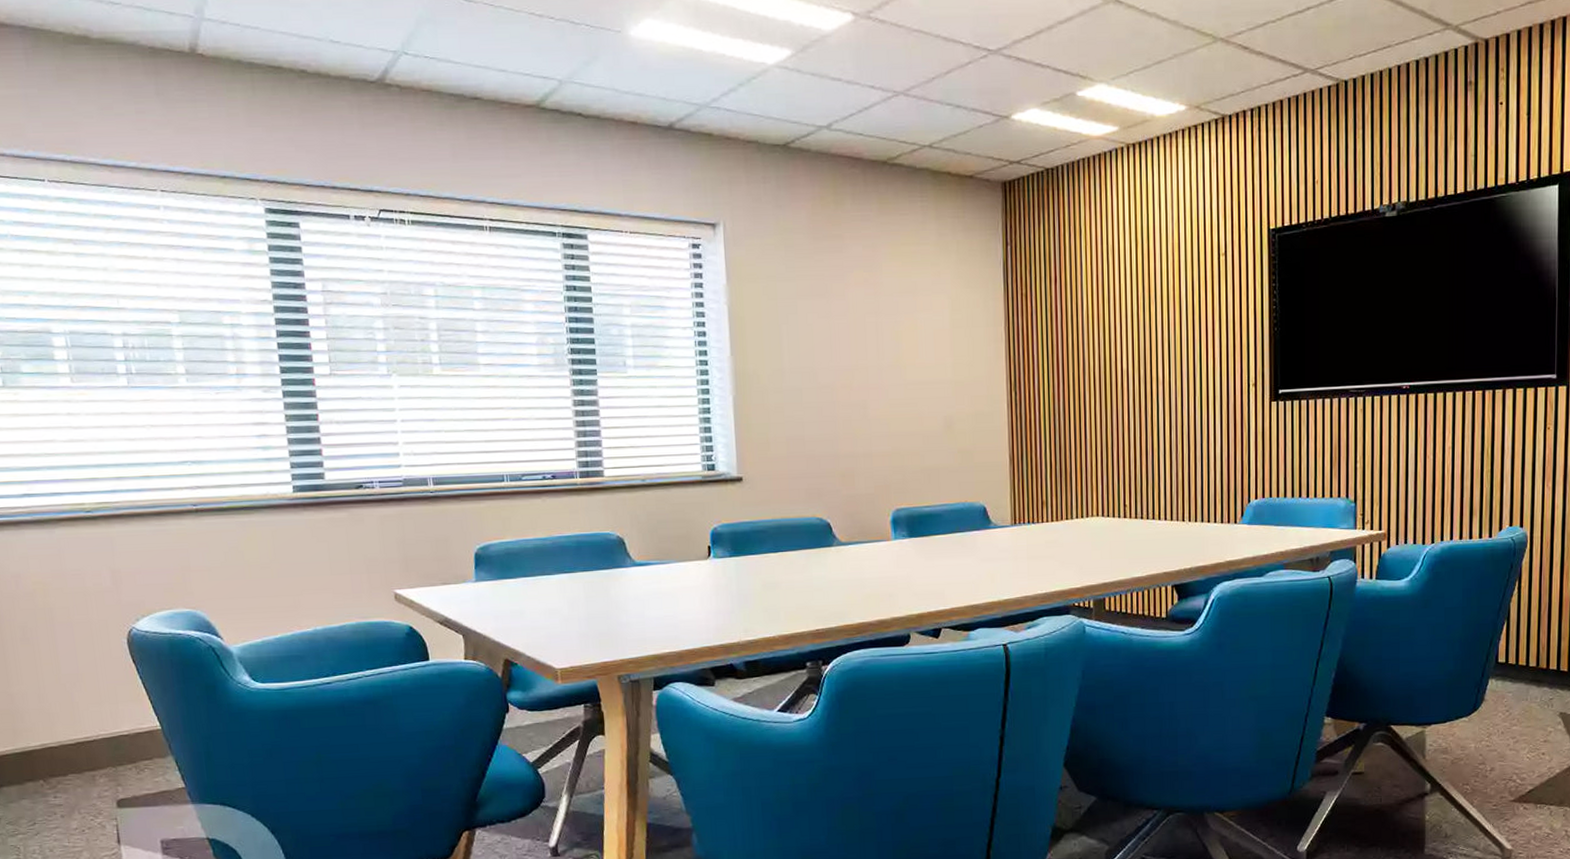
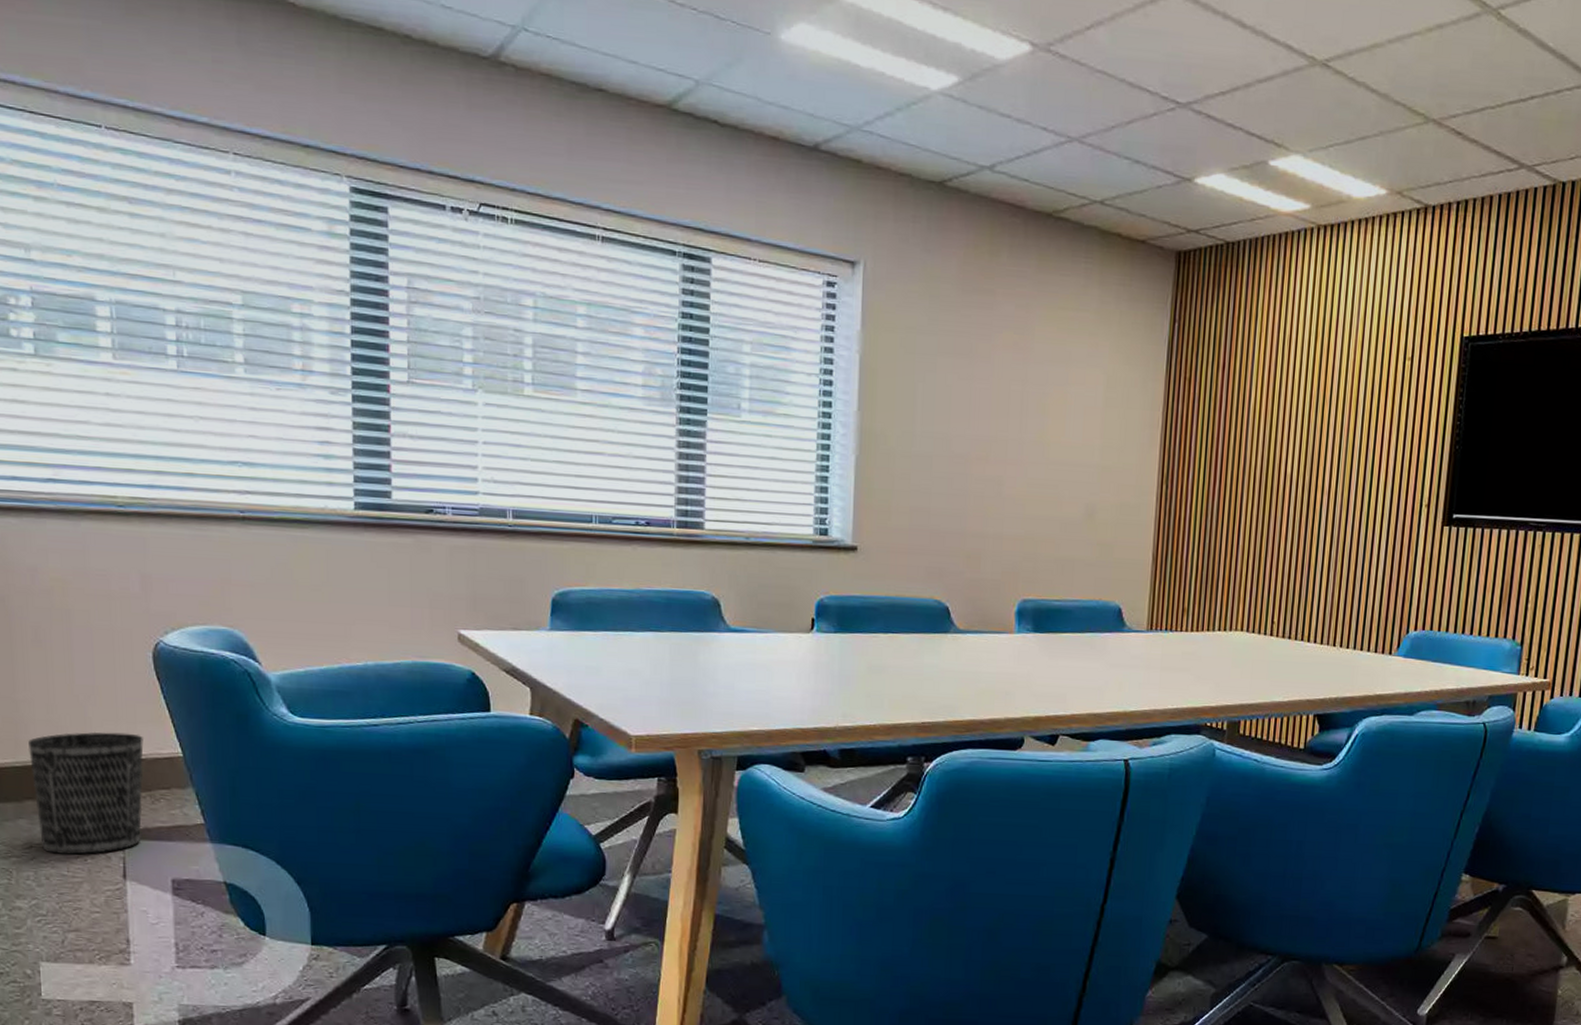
wastebasket: none [25,713,131,828] -> present [28,731,144,855]

